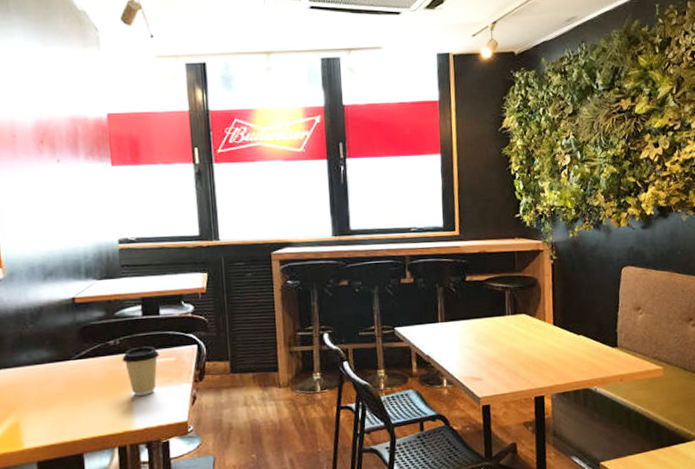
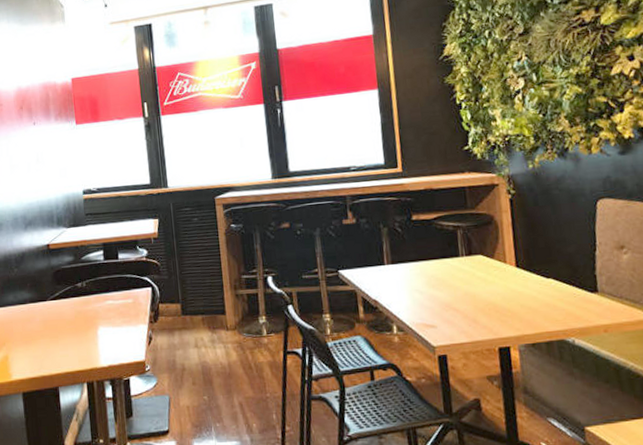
coffee cup: present [122,346,160,396] -> none [88,288,120,335]

